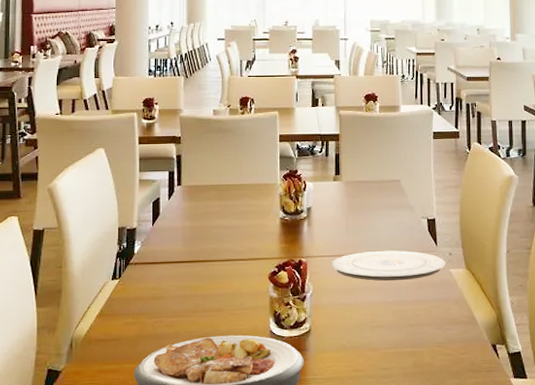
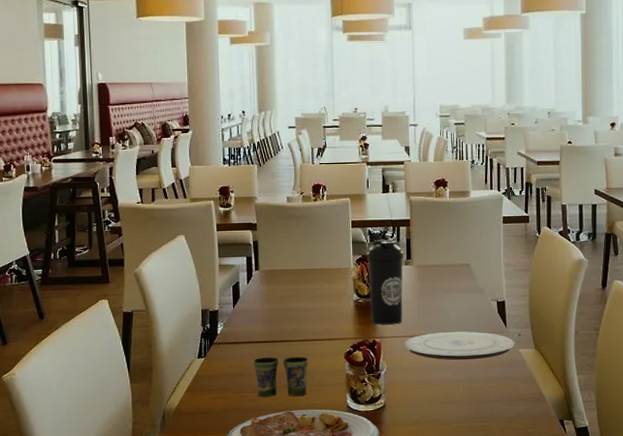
cup: none [170,277,231,322] -> present [252,356,309,397]
water bottle: none [294,155,333,244] -> present [366,240,404,325]

